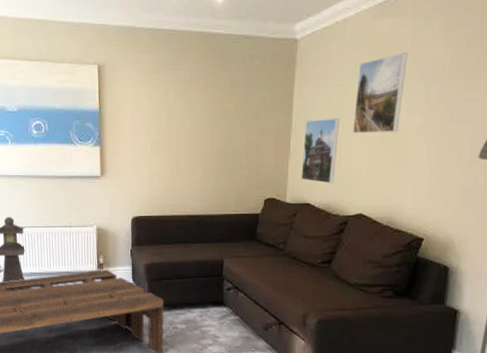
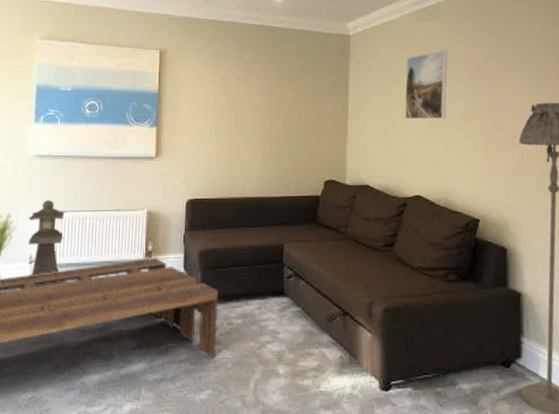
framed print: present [301,119,339,184] -> none [359,105,392,166]

